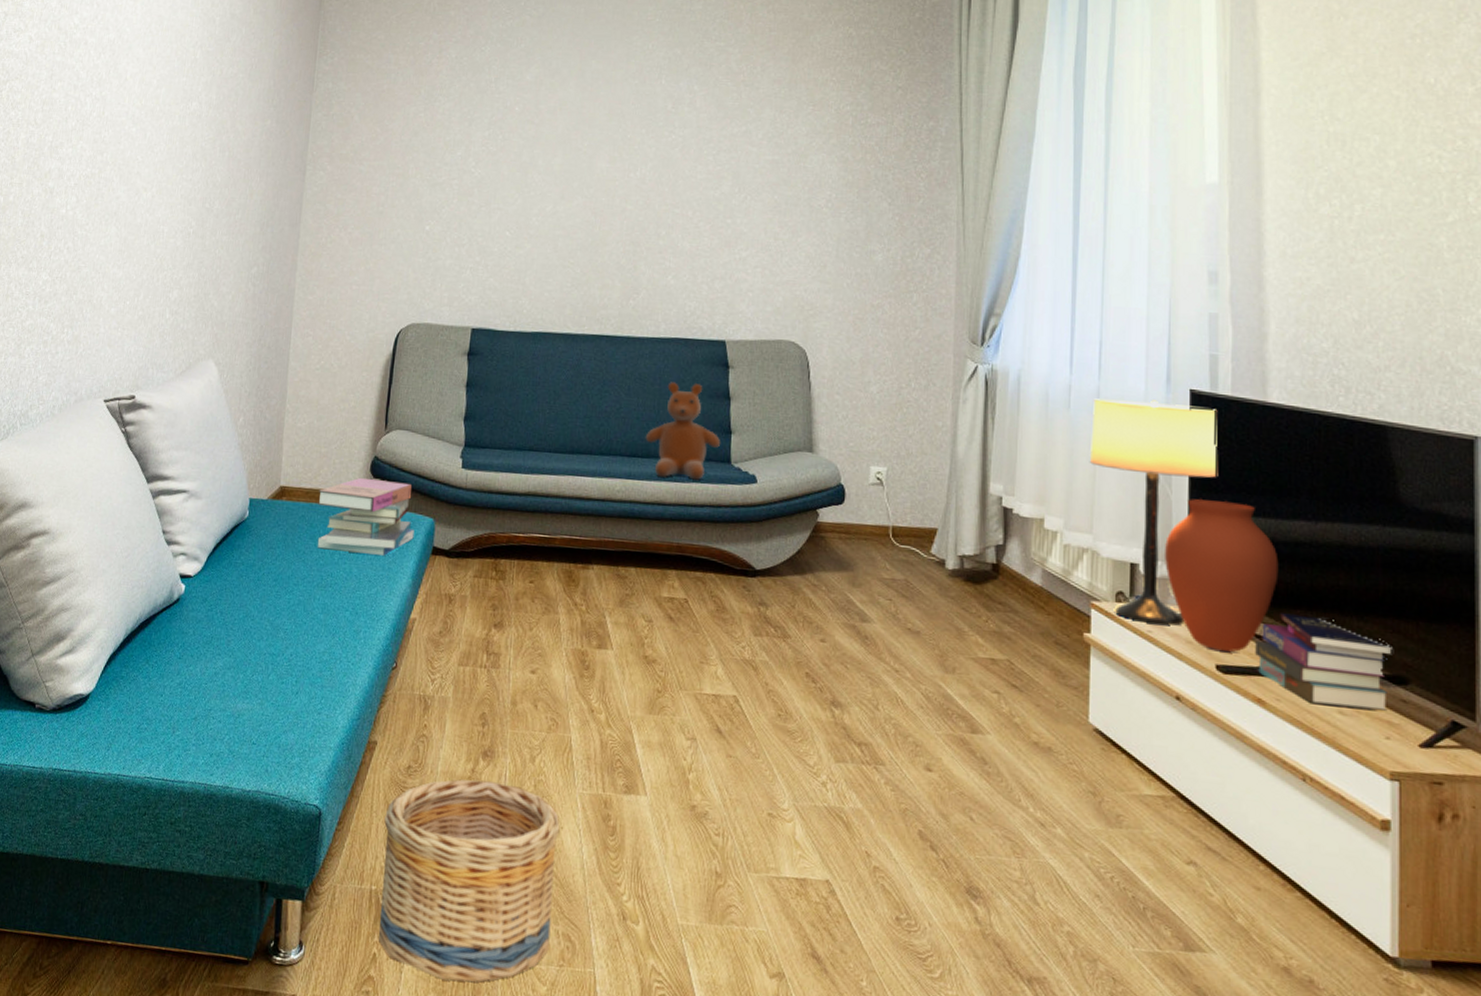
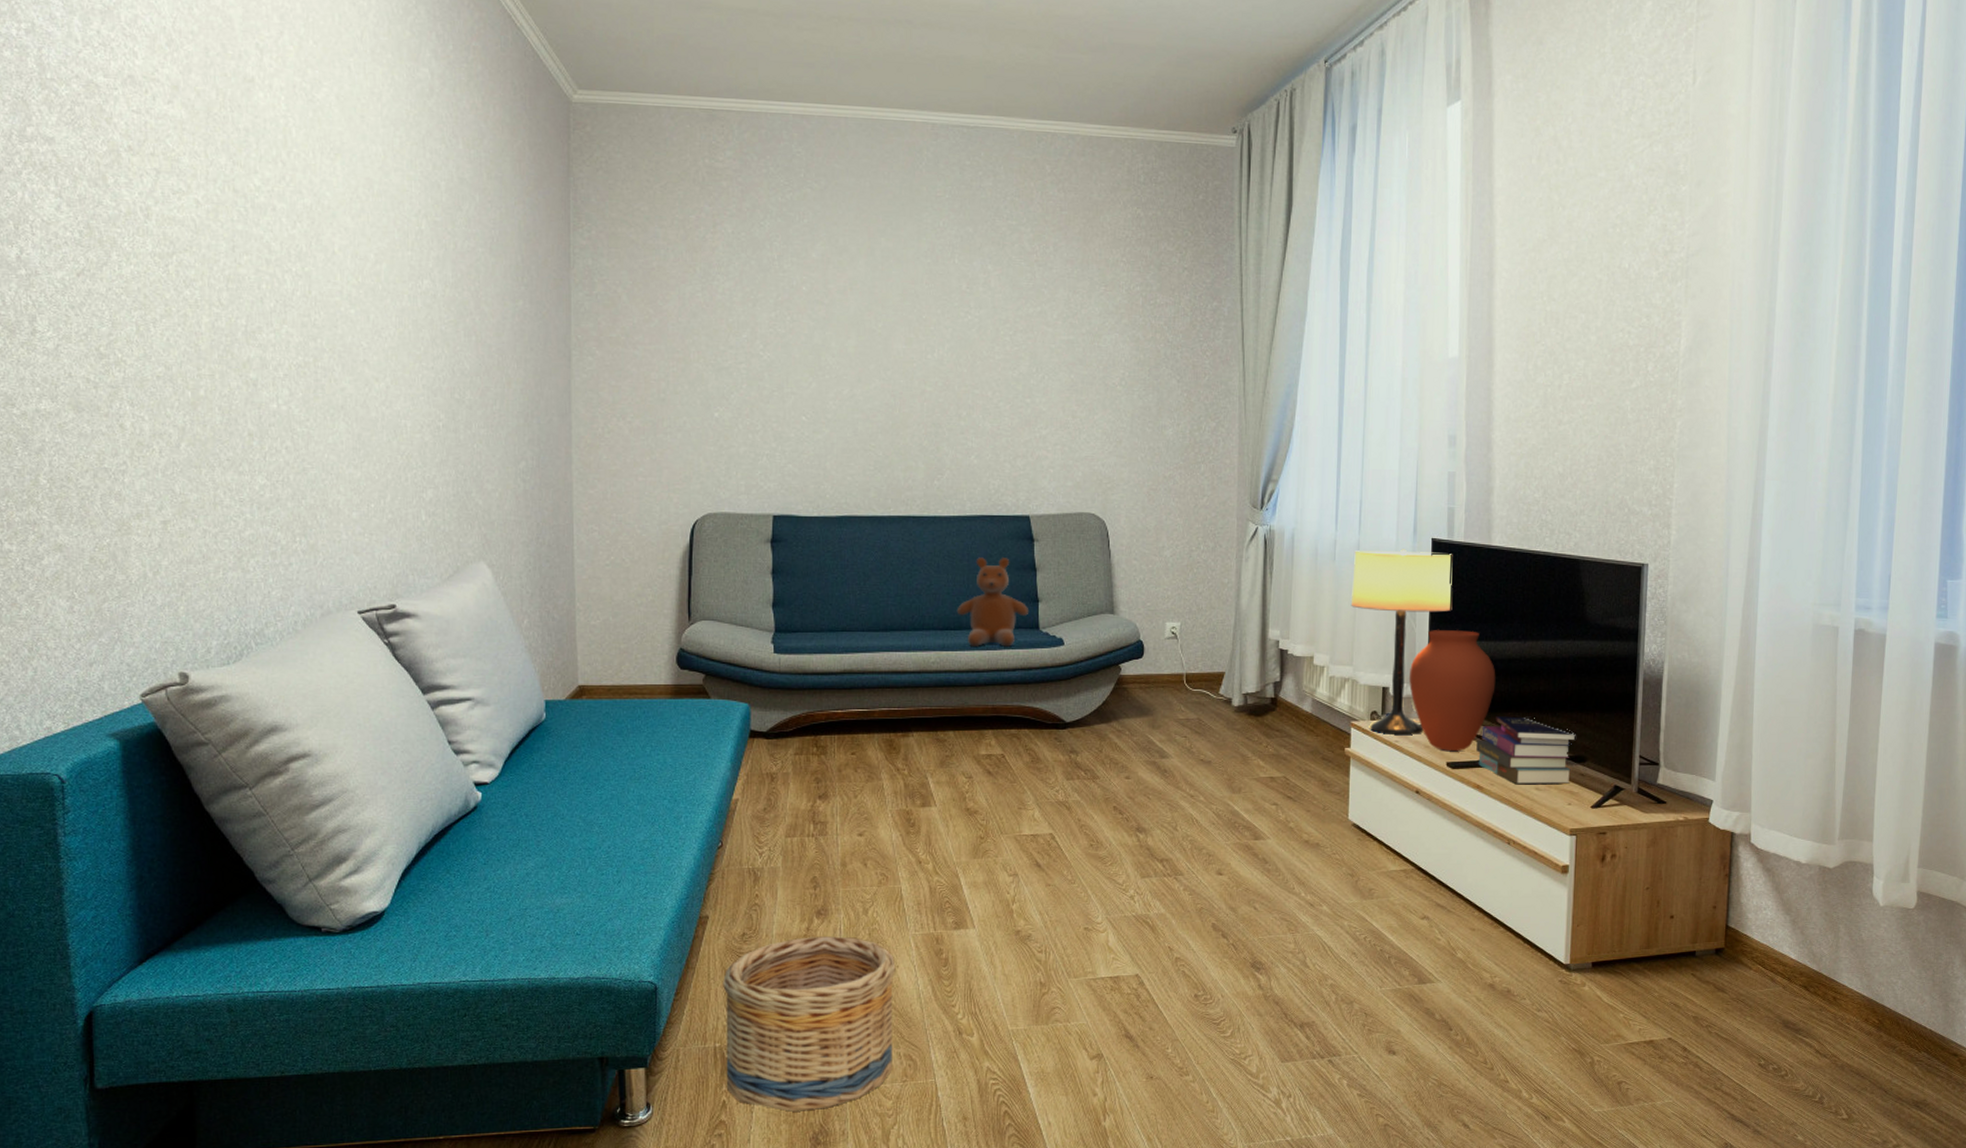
books: present [318,477,414,556] -> none [622,670,729,743]

